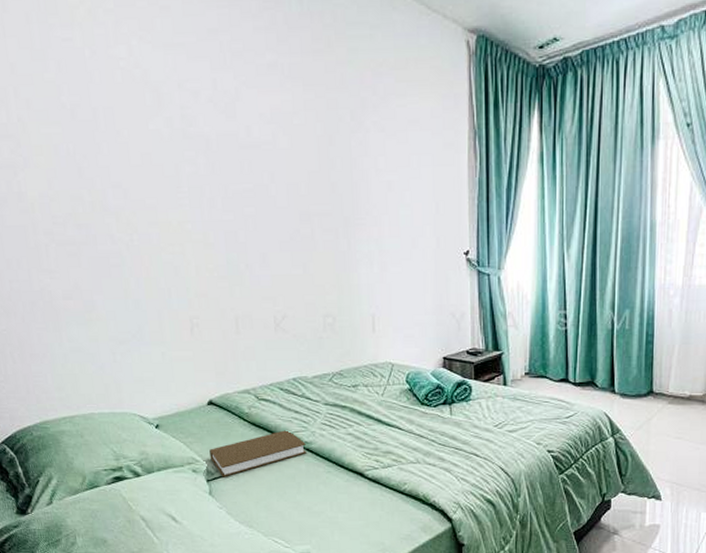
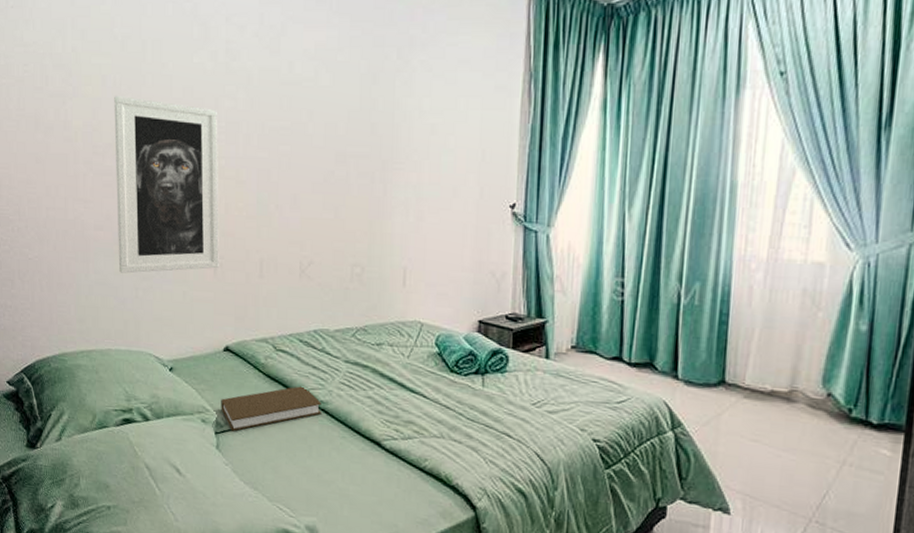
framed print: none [69,165,195,340] -> present [114,96,219,274]

